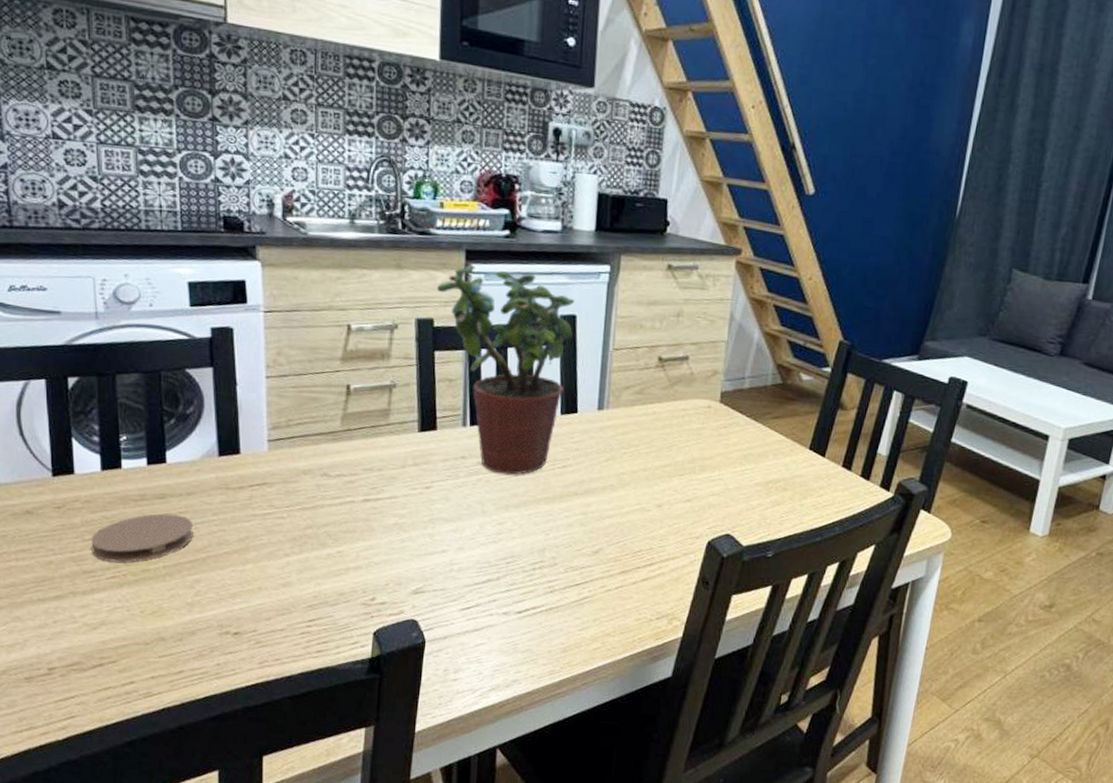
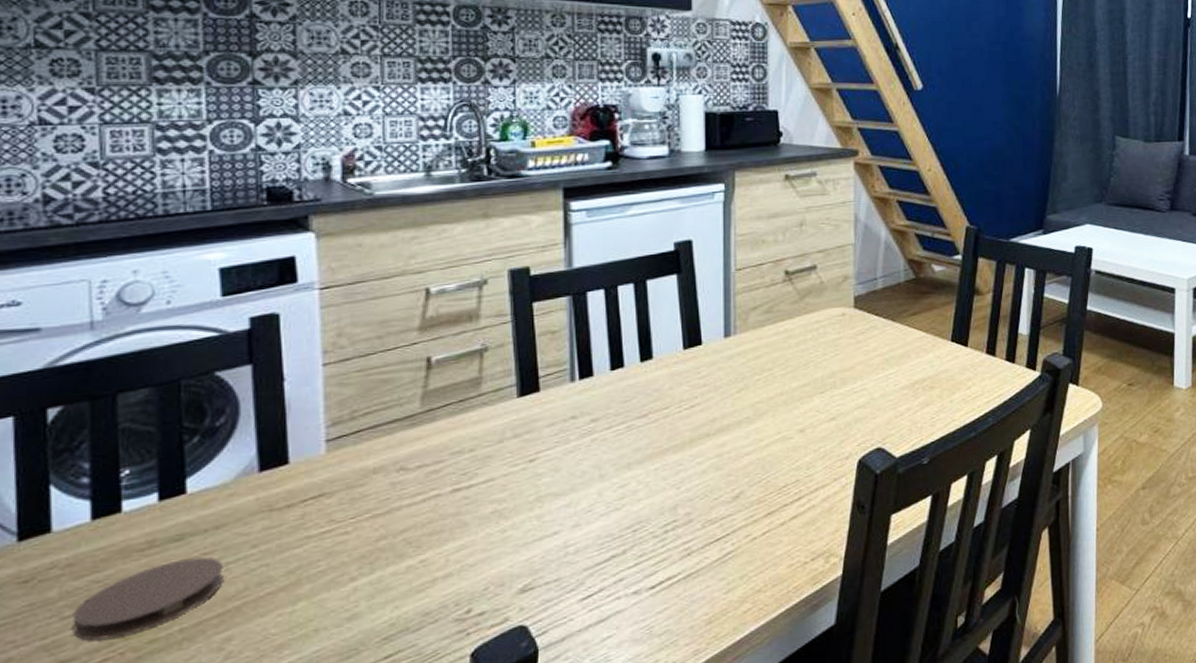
potted plant: present [436,264,575,475] -> none [531,202,689,428]

